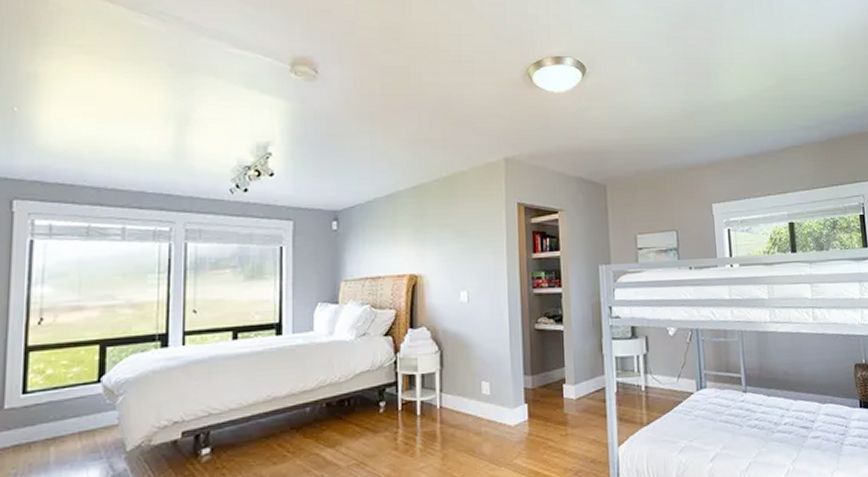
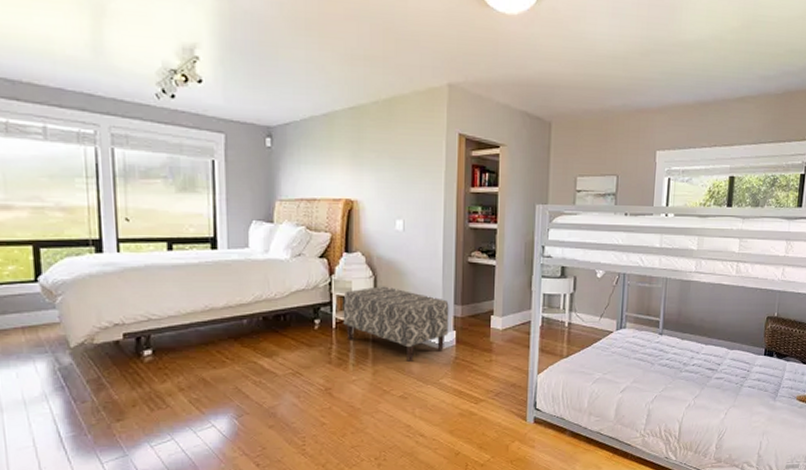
bench: none [409,360,520,443] -> present [343,286,449,363]

